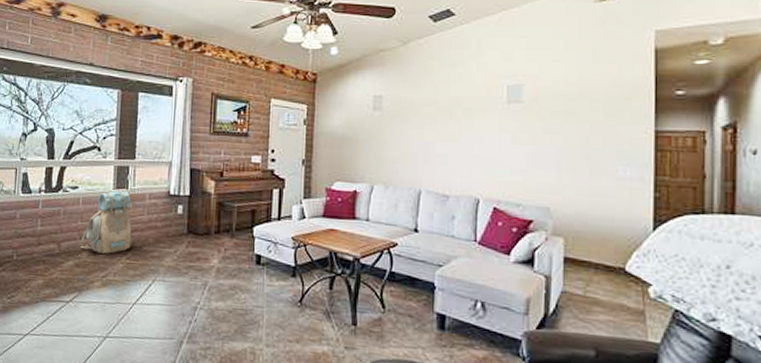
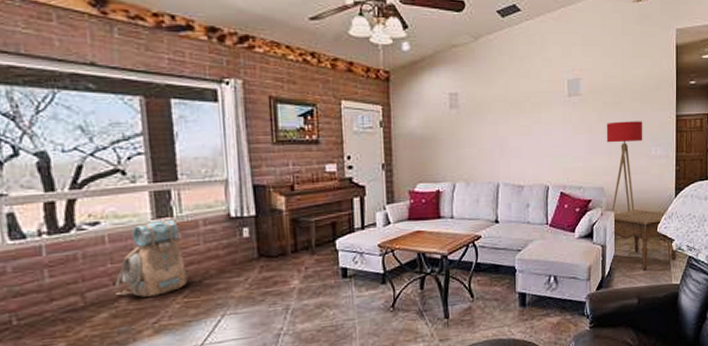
floor lamp: none [554,133,606,241] -> present [606,121,643,214]
side table: none [560,239,655,317] -> present [612,209,676,271]

